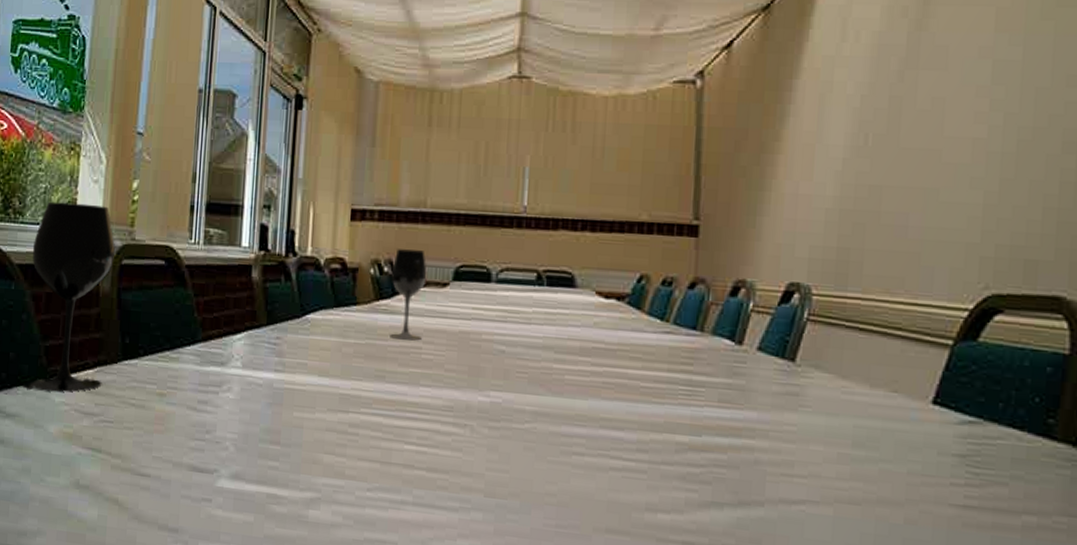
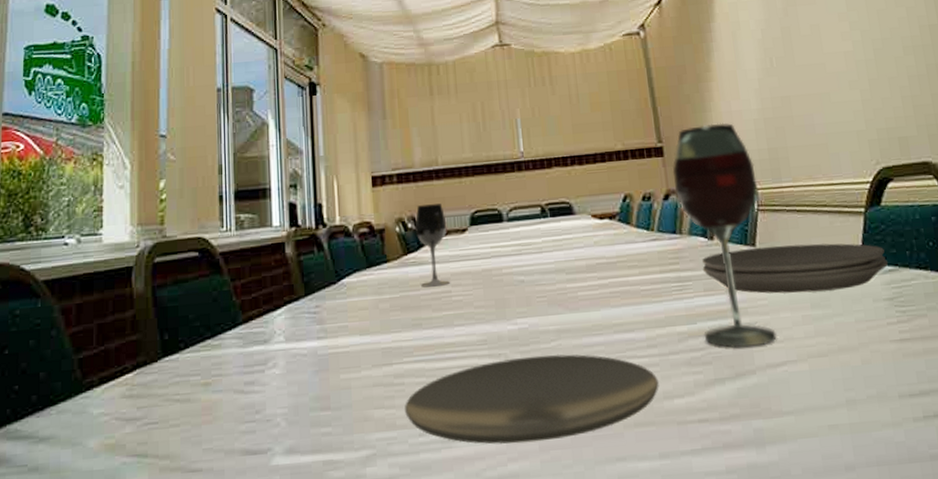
wineglass: present [22,201,115,392] -> none [56,209,146,407]
plate: none [356,430,643,528] -> present [405,354,659,445]
wineglass: none [704,206,815,476] -> present [672,123,777,348]
plate: none [721,361,971,433] -> present [702,243,889,294]

